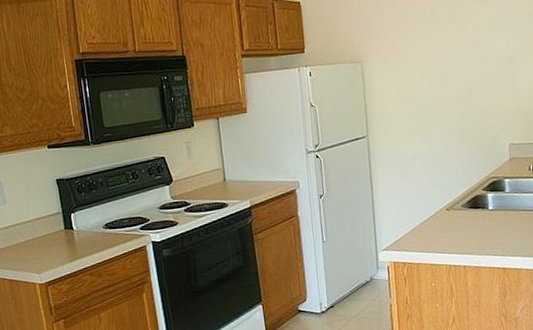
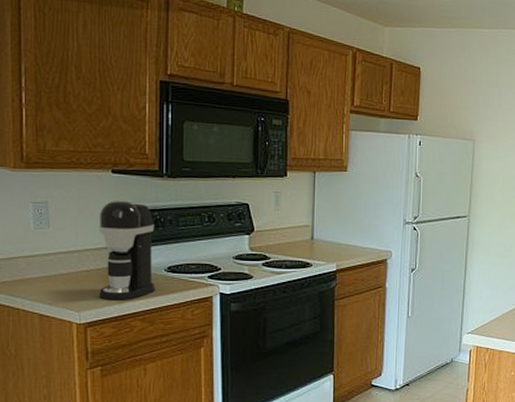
coffee maker: none [43,170,98,260] -> present [98,200,156,300]

